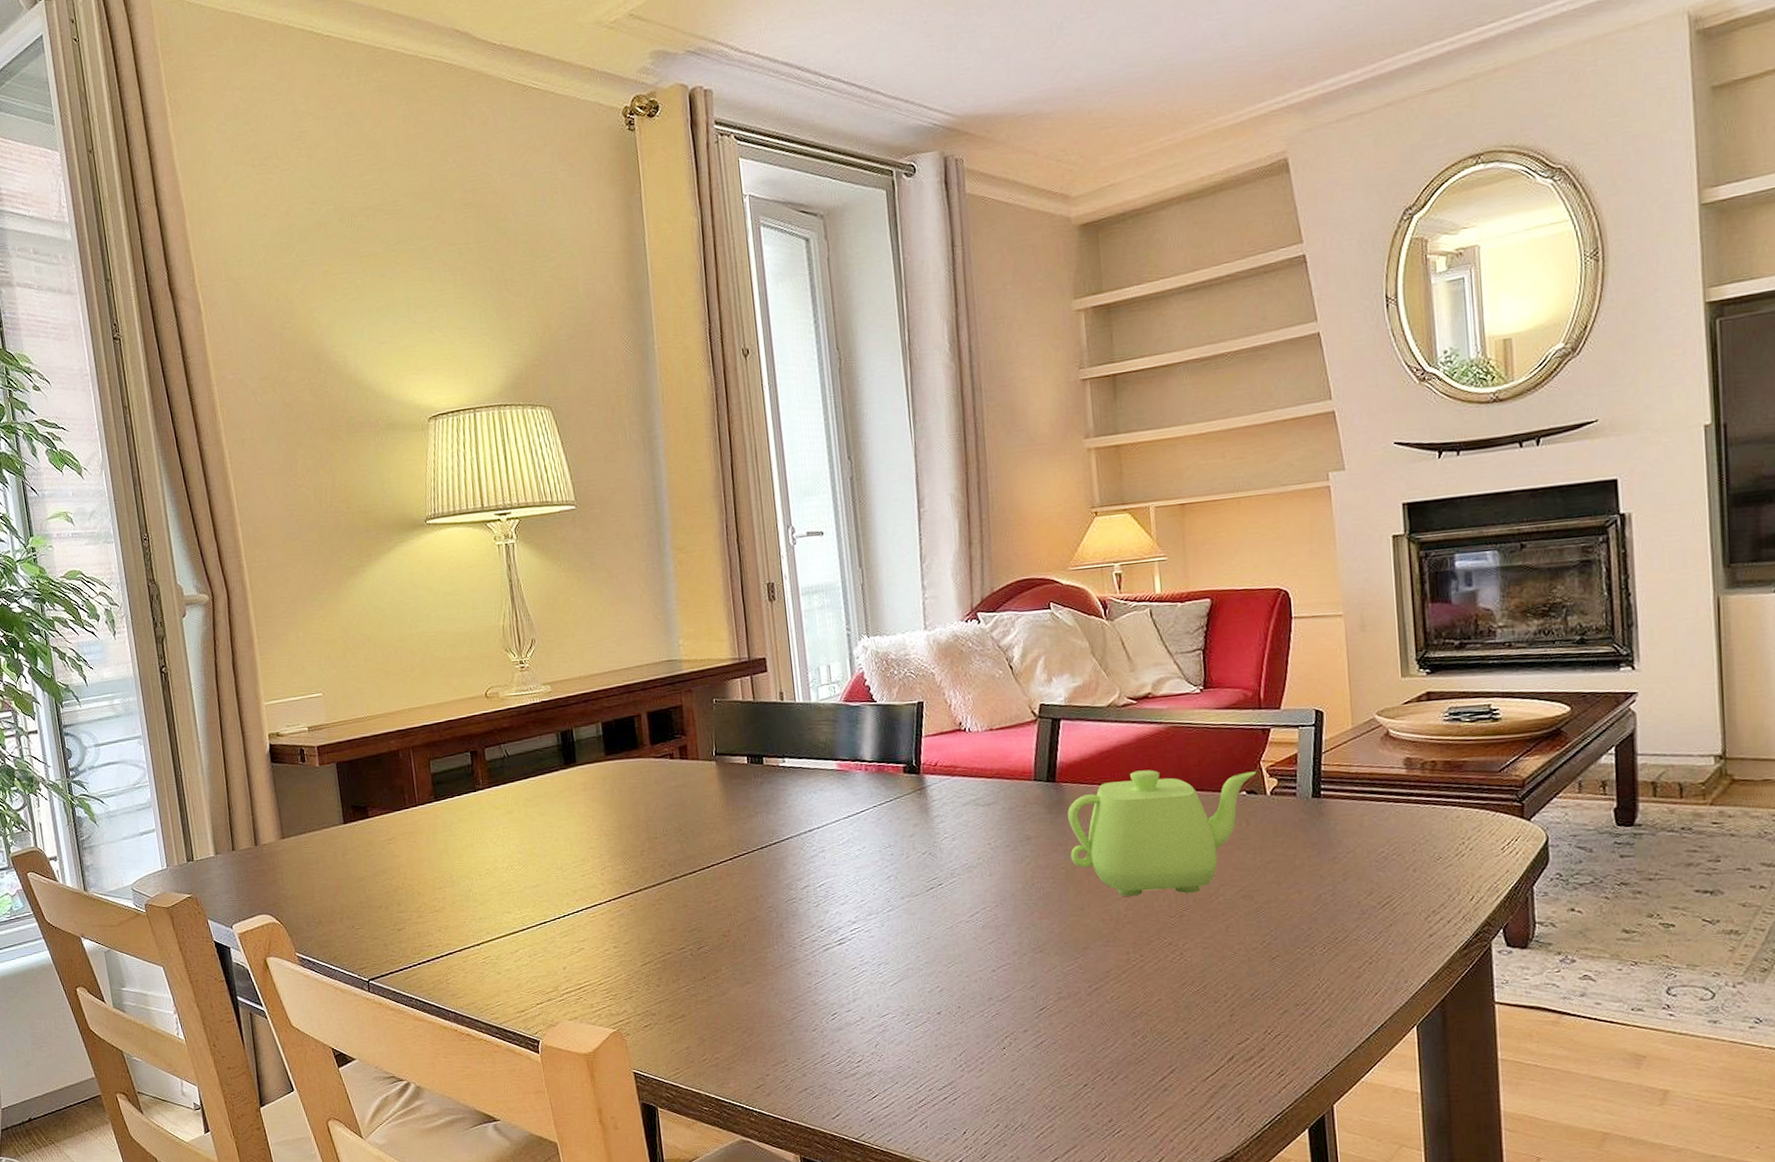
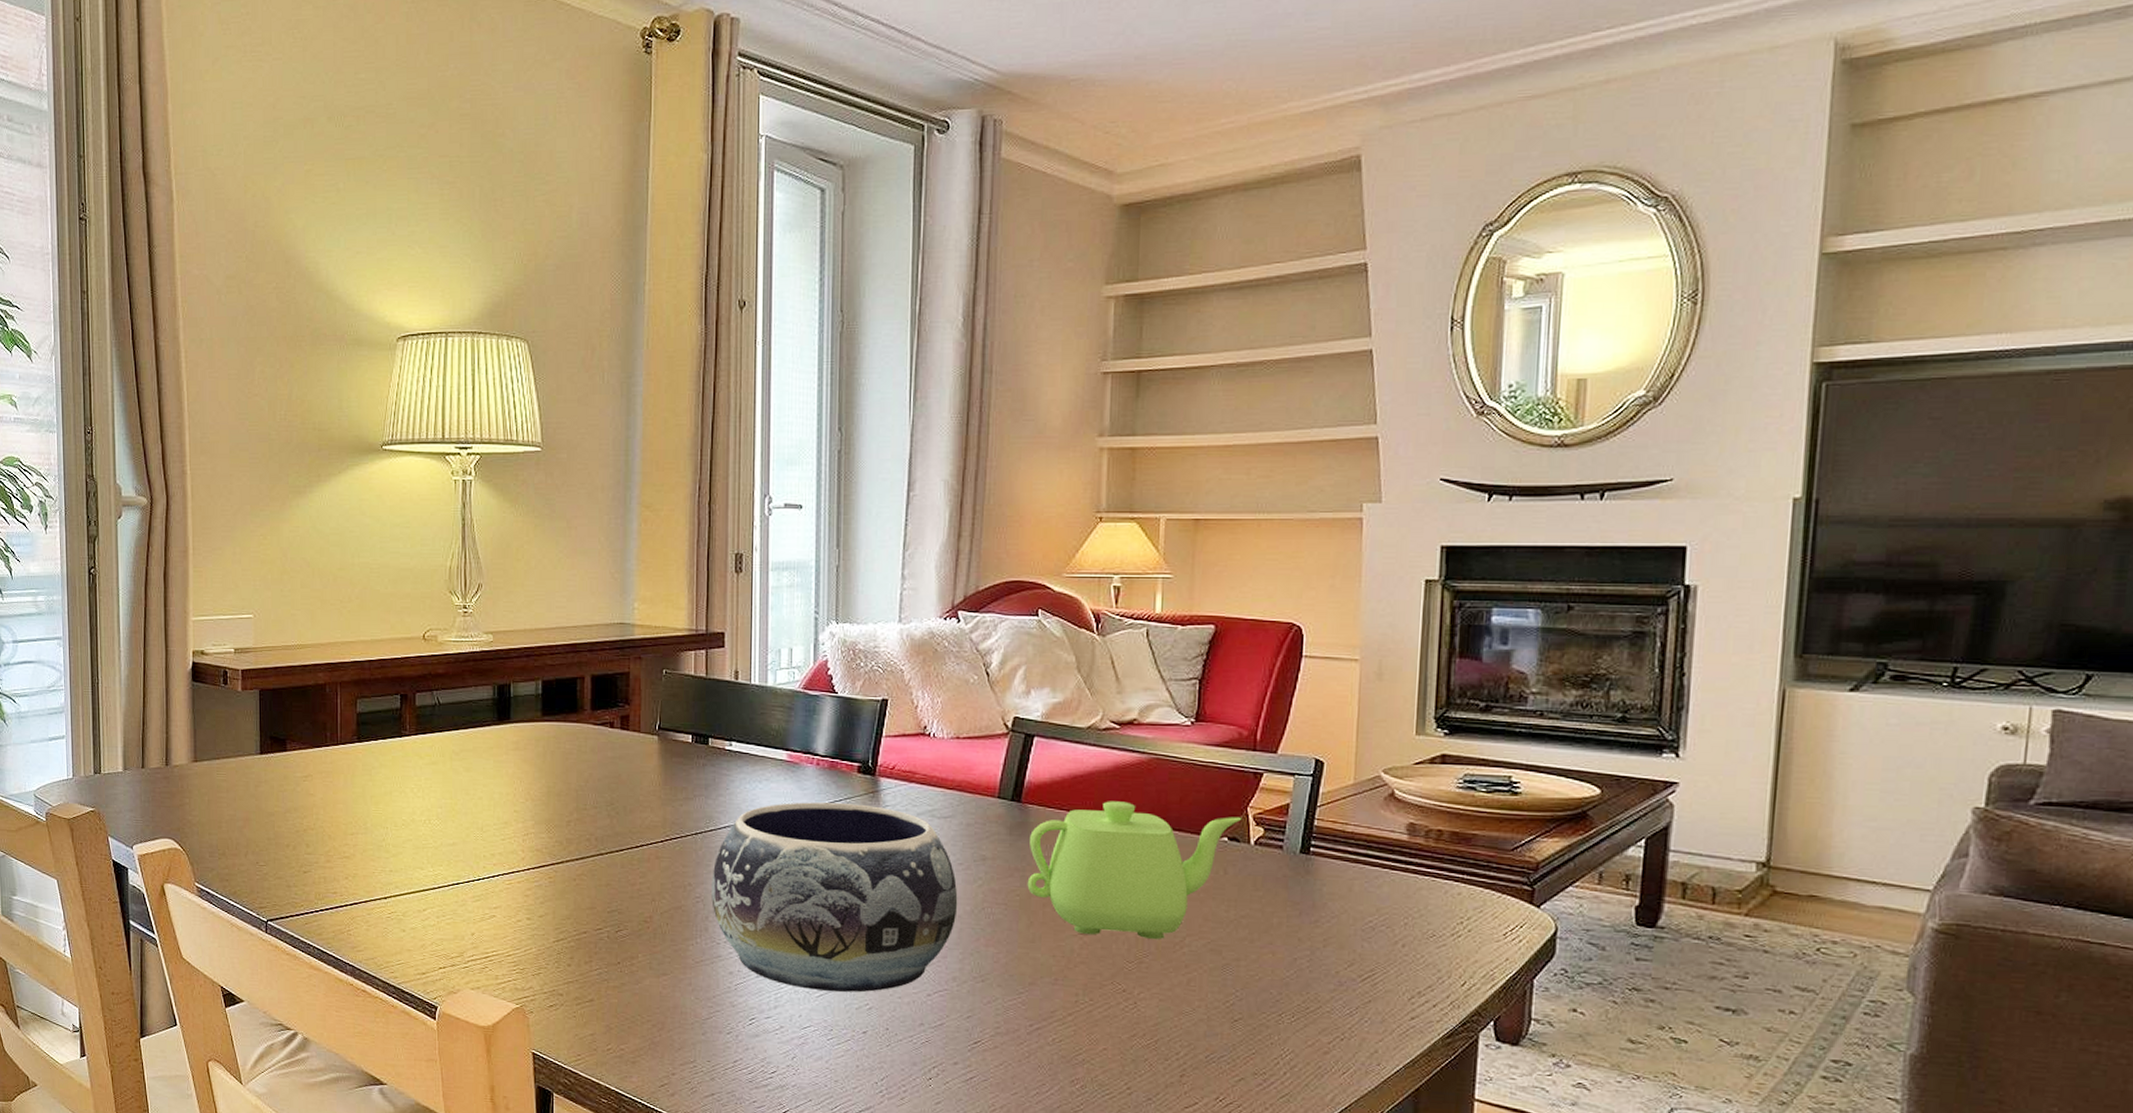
decorative bowl: none [781,802,1010,980] -> present [711,802,958,993]

